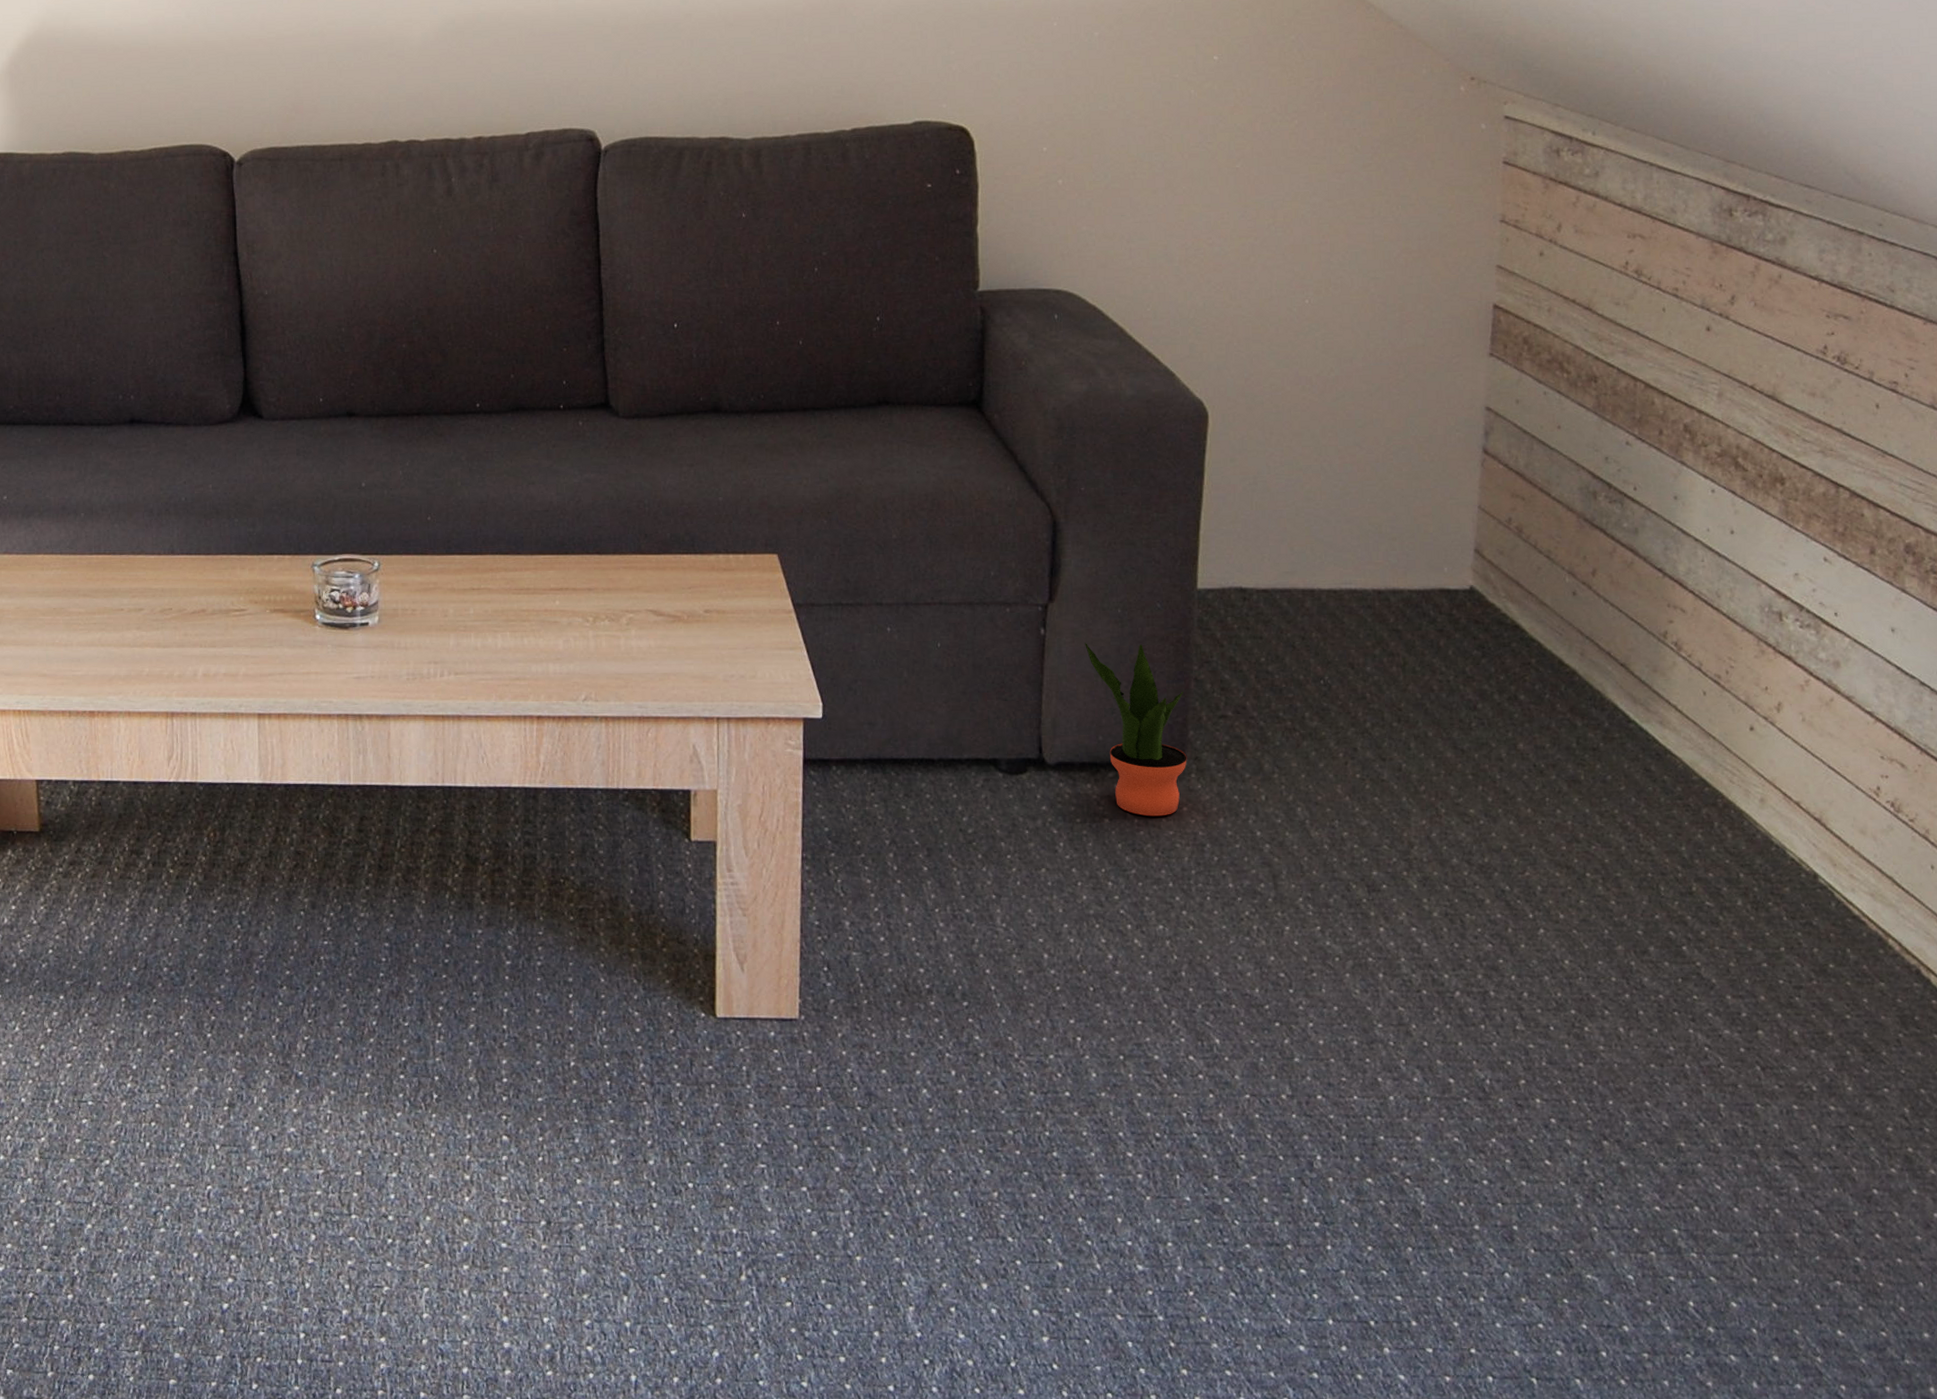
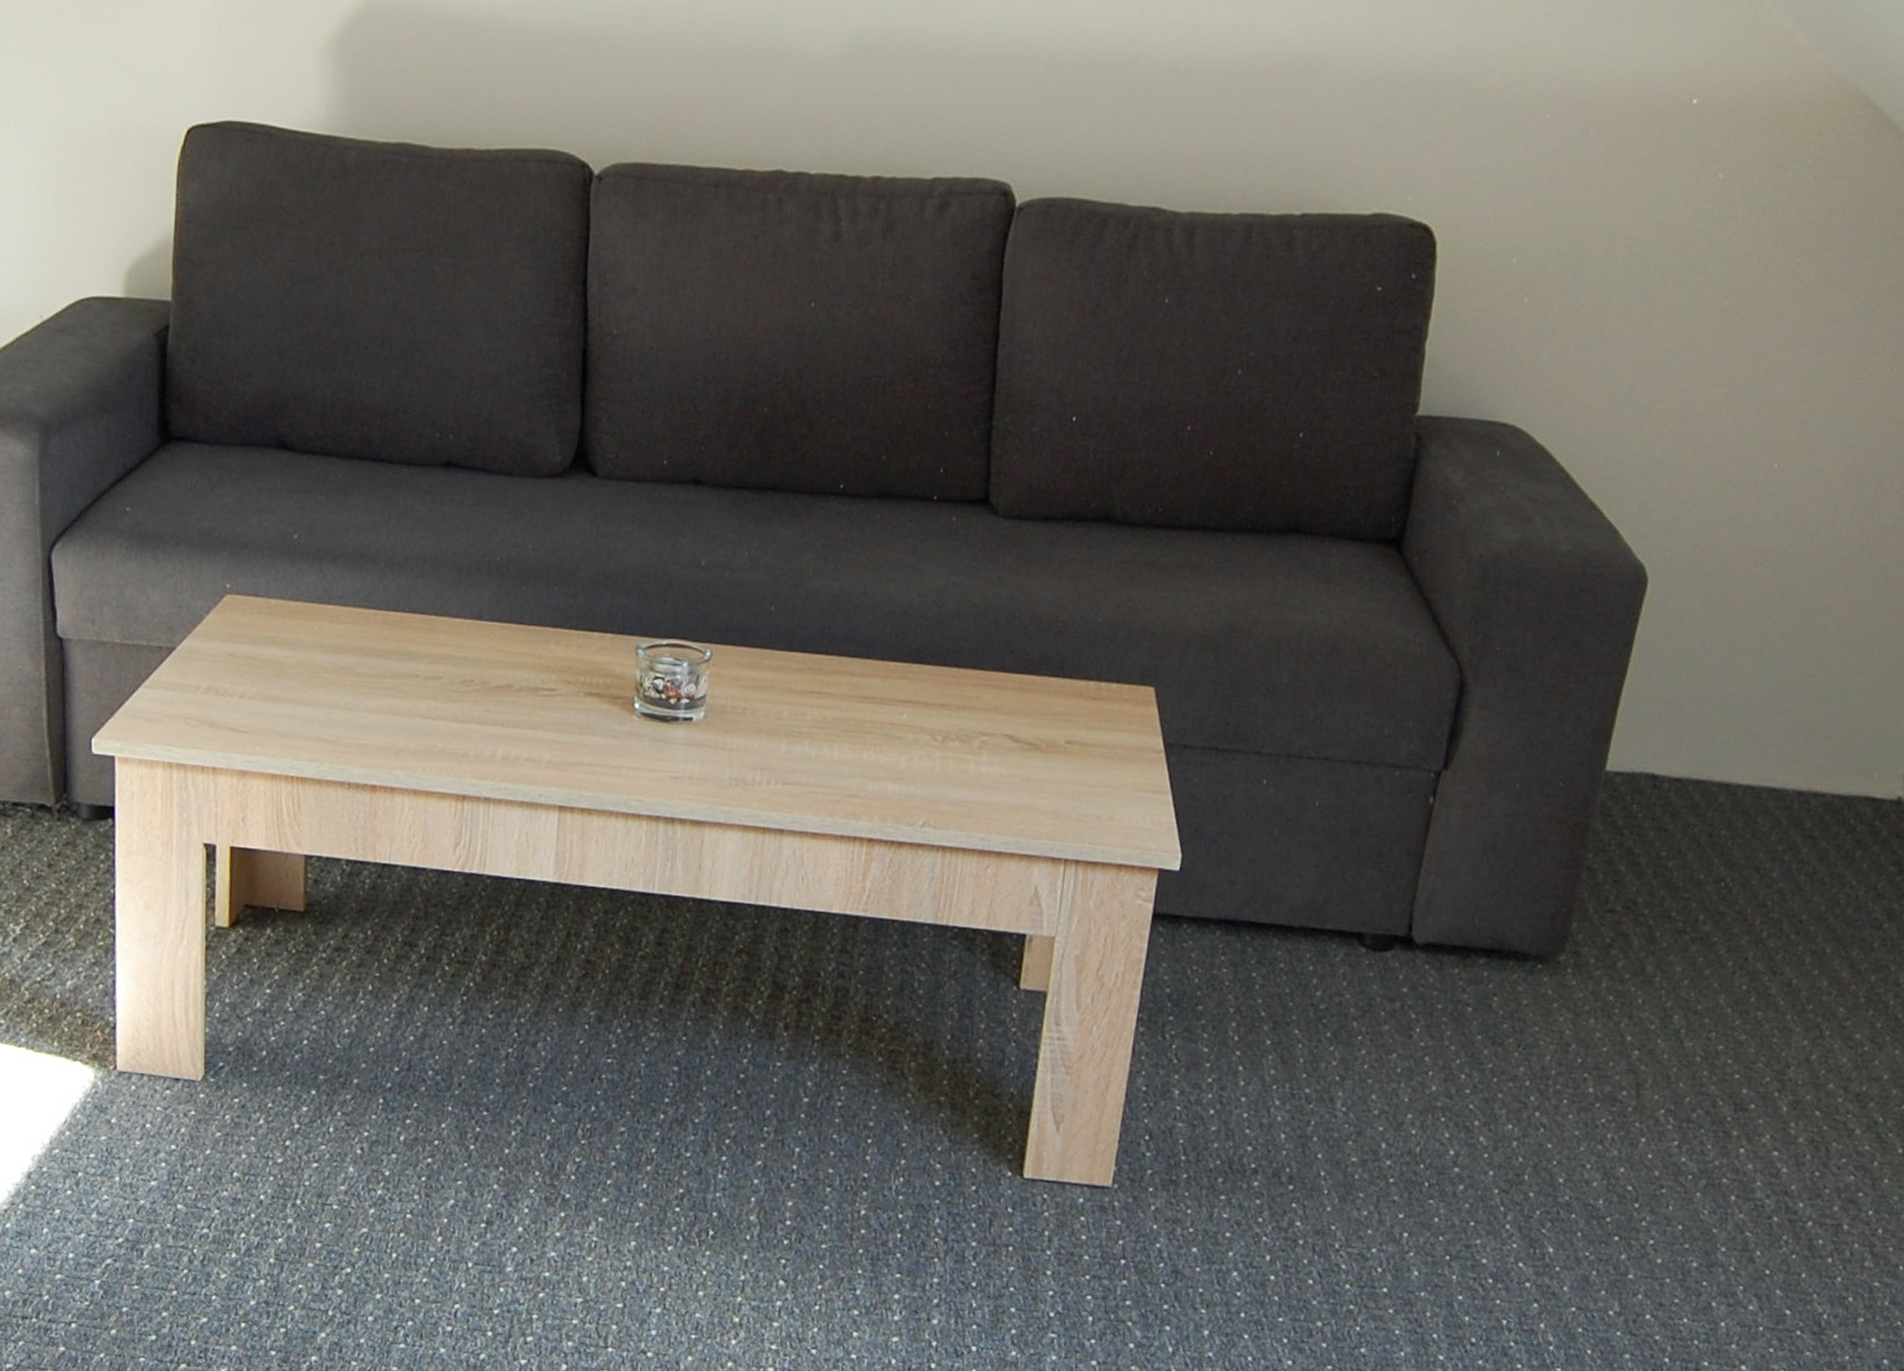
potted plant: present [1085,642,1187,817] -> none [1475,816,1573,1011]

